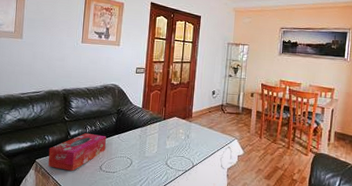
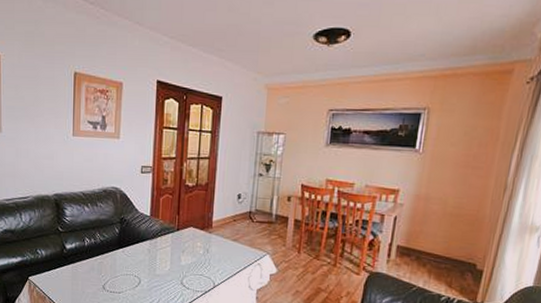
tissue box: present [47,133,106,172] -> none [42,247,108,291]

